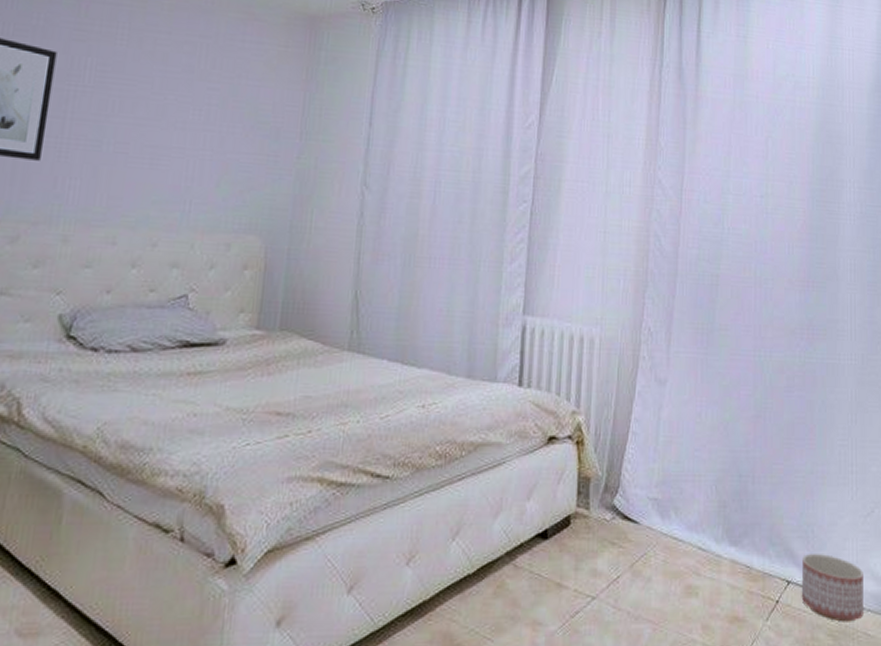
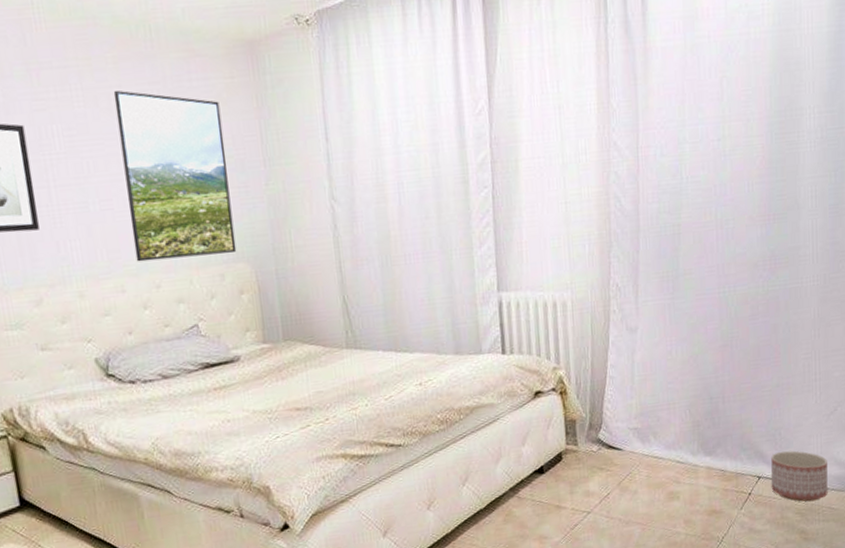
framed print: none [137,36,268,222] -> present [113,90,237,262]

